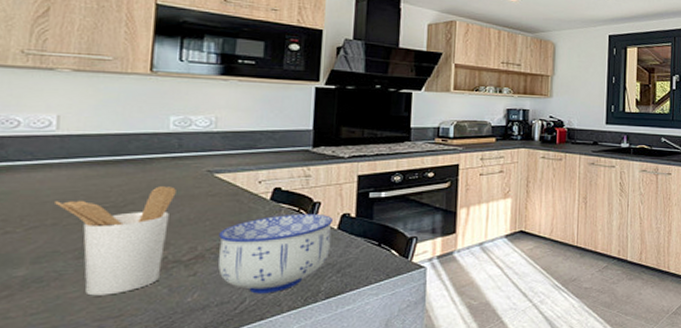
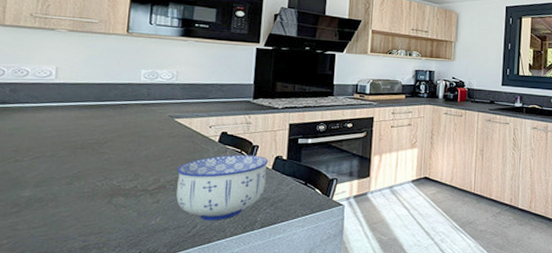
utensil holder: present [55,186,176,296] -> none [53,128,145,216]

